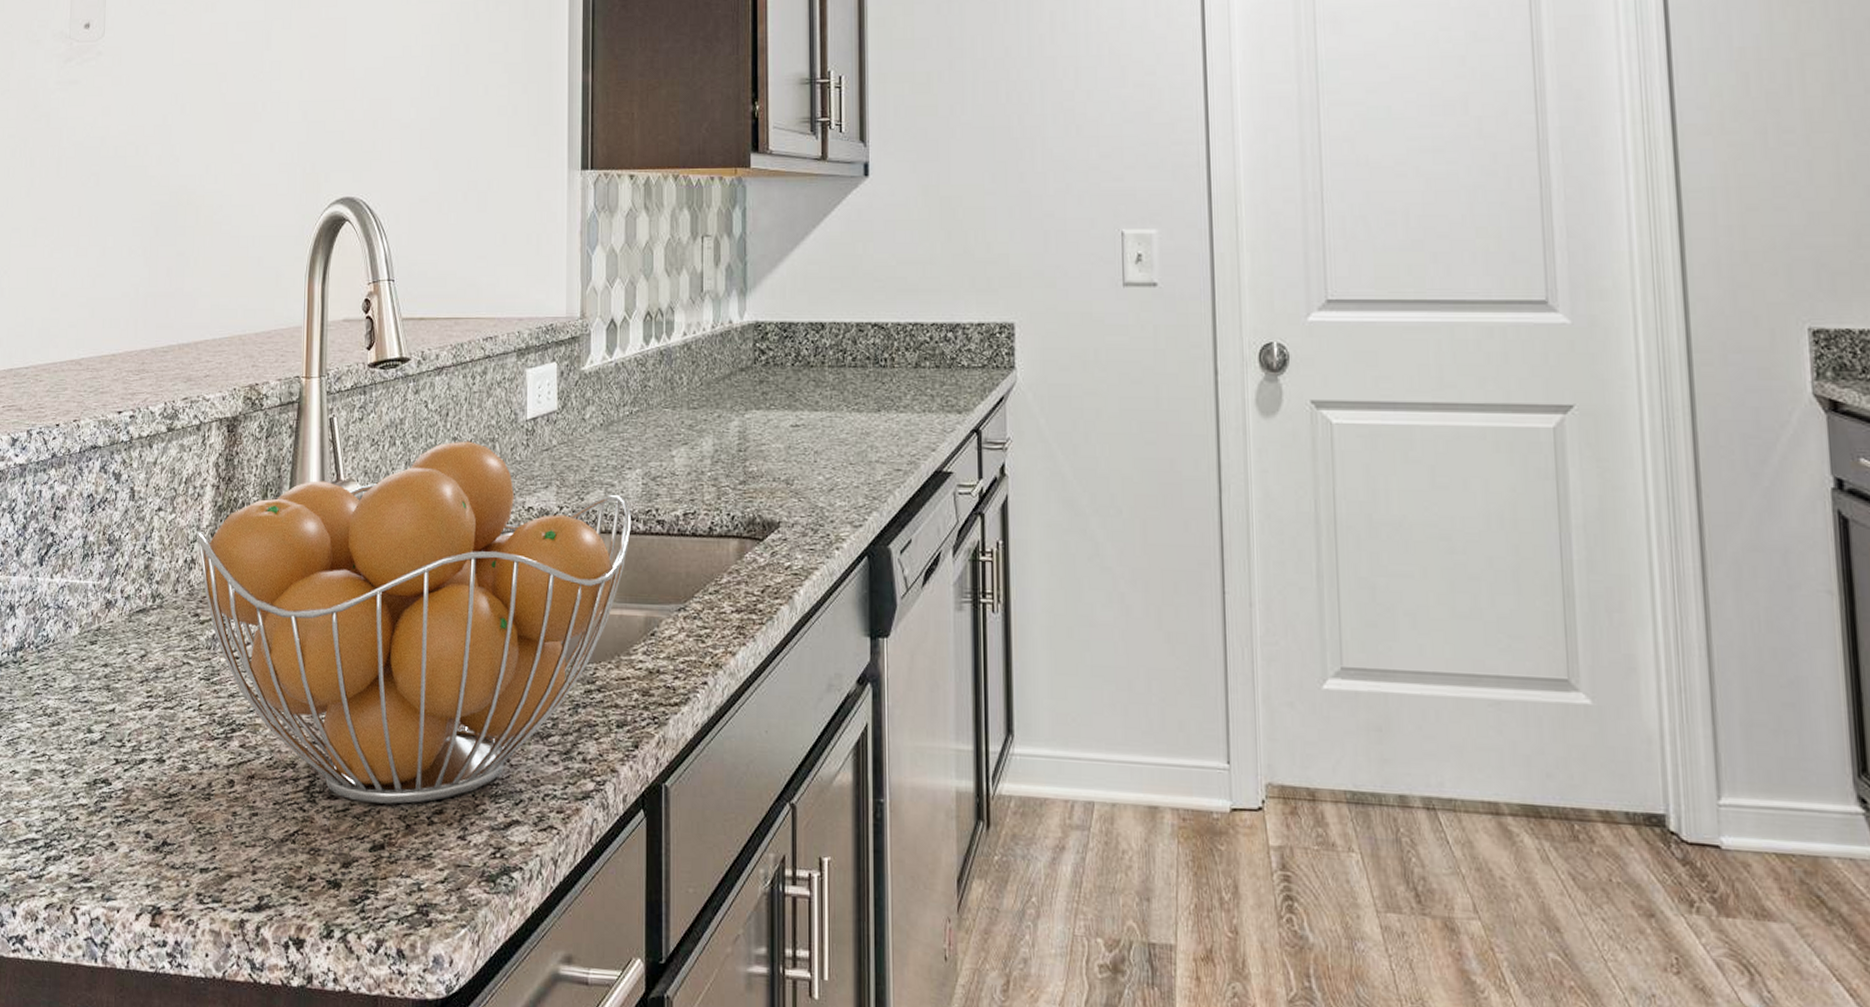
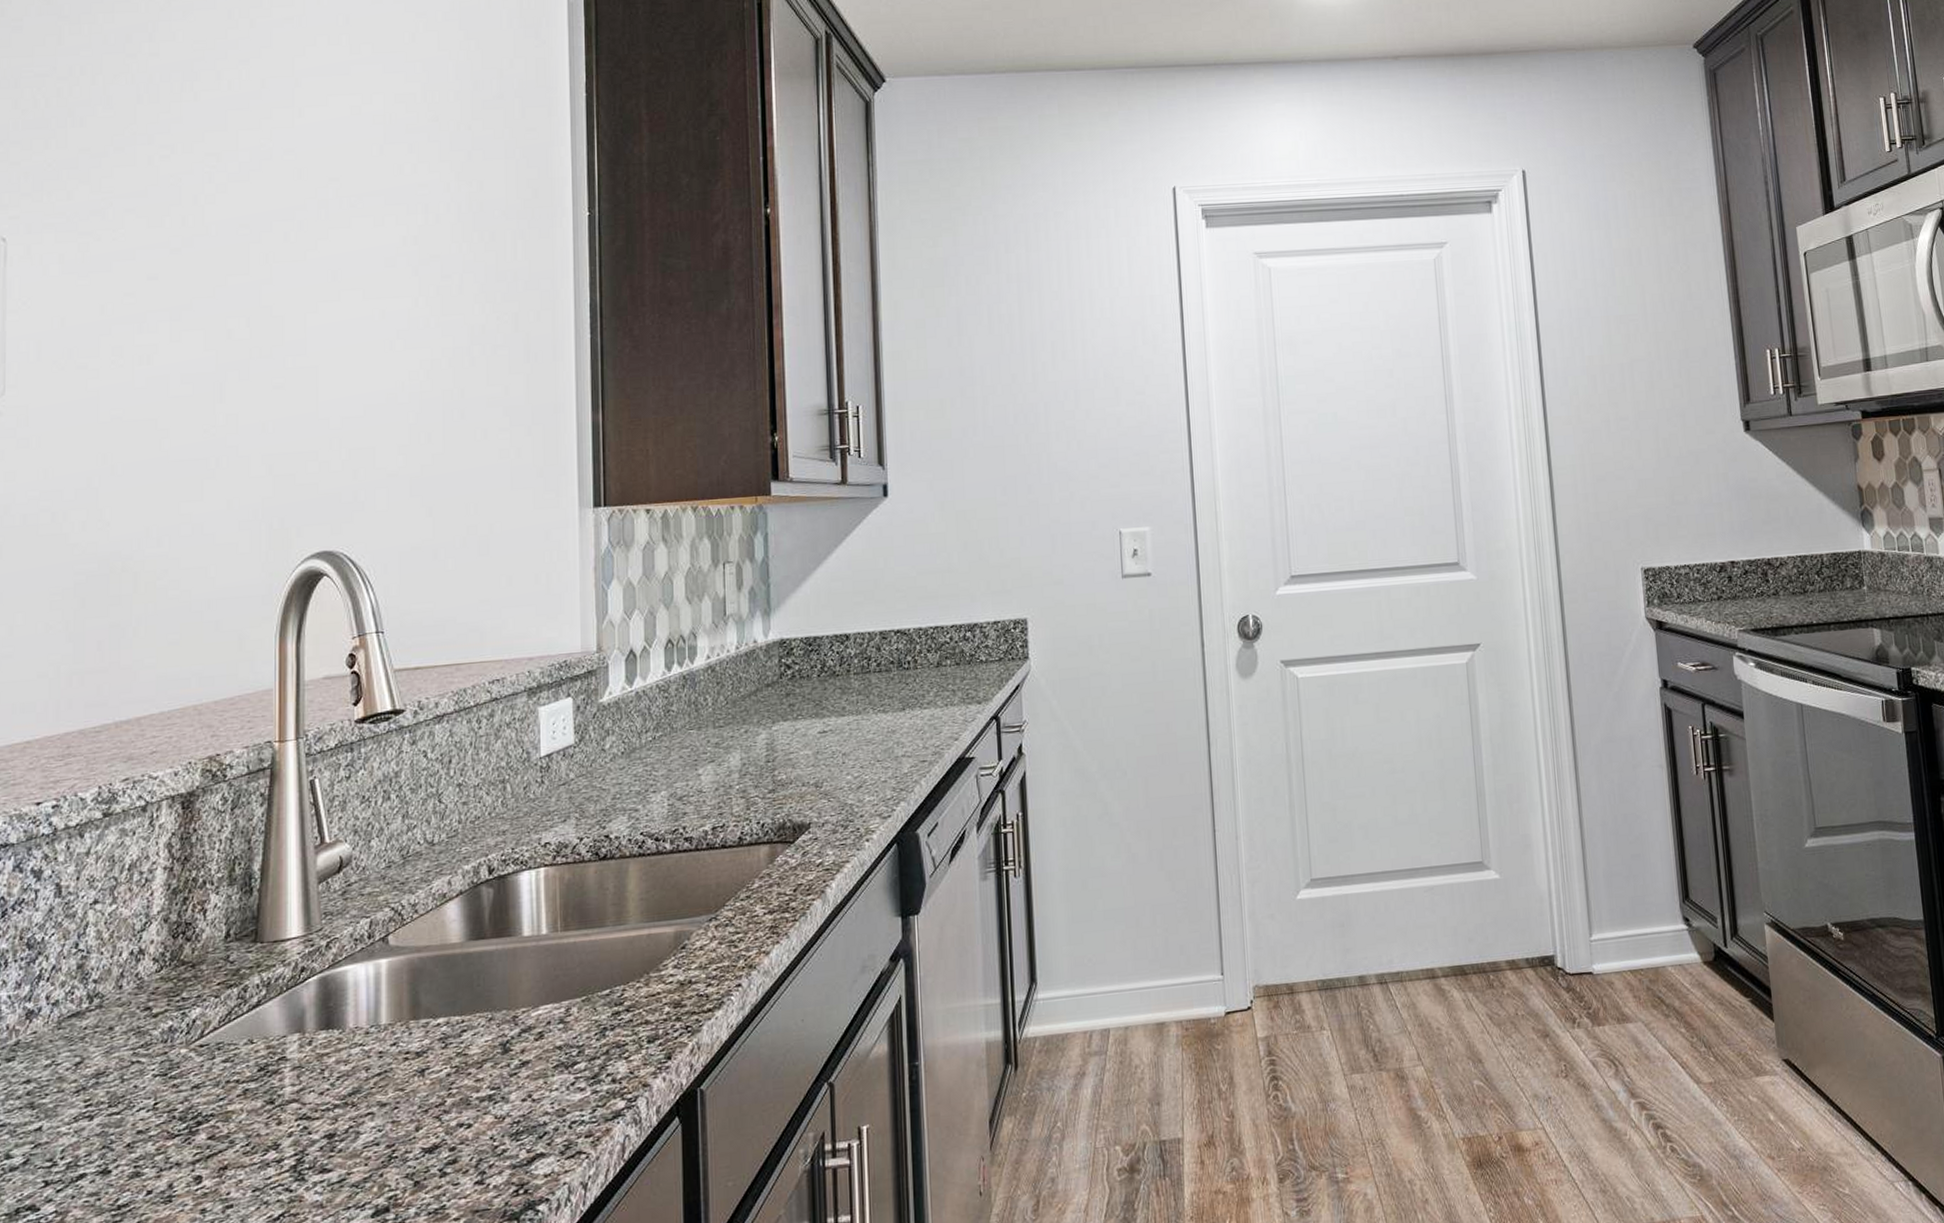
fruit basket: present [196,441,631,804] -> none [144,785,657,1170]

